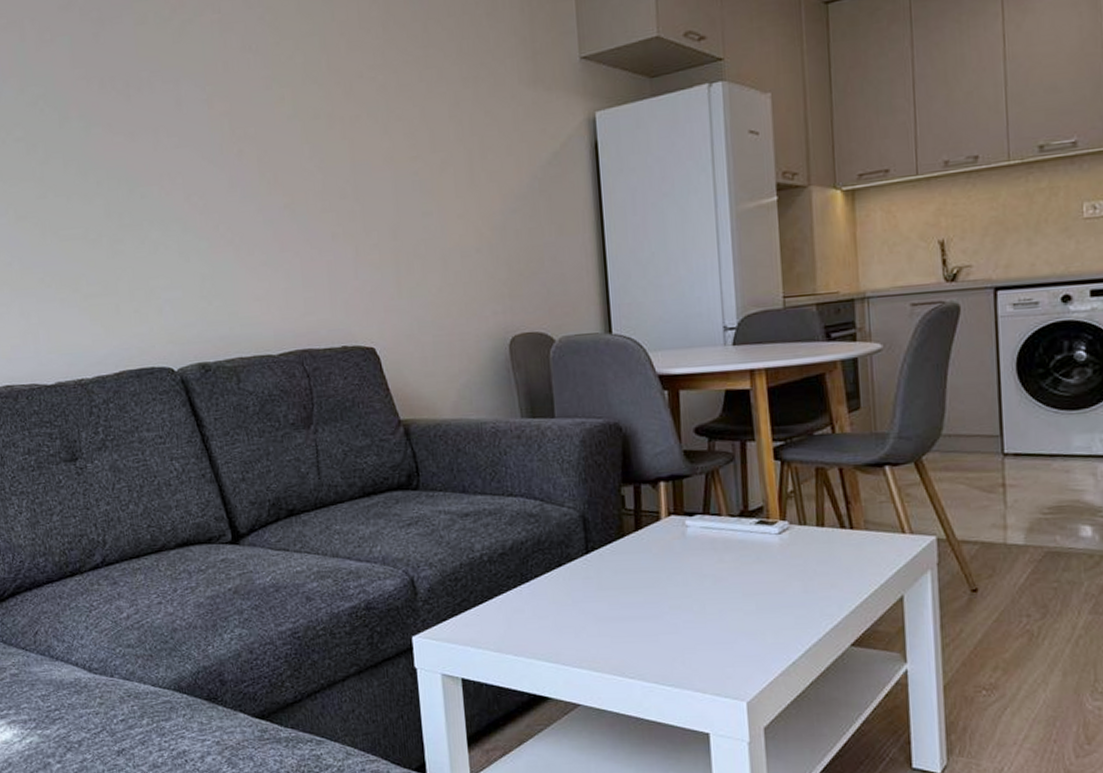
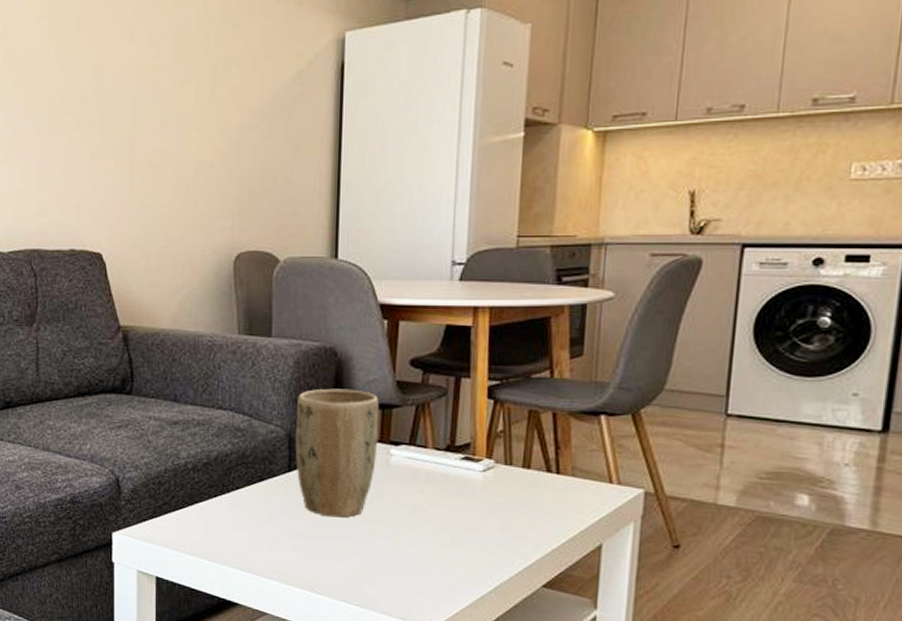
plant pot: none [587,463,673,597] -> present [295,388,380,518]

